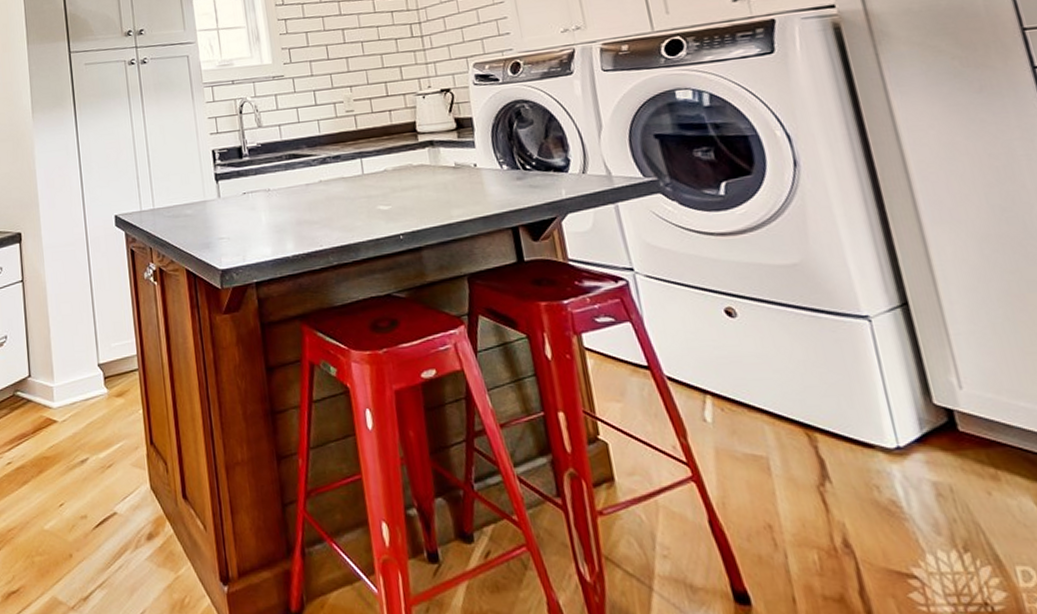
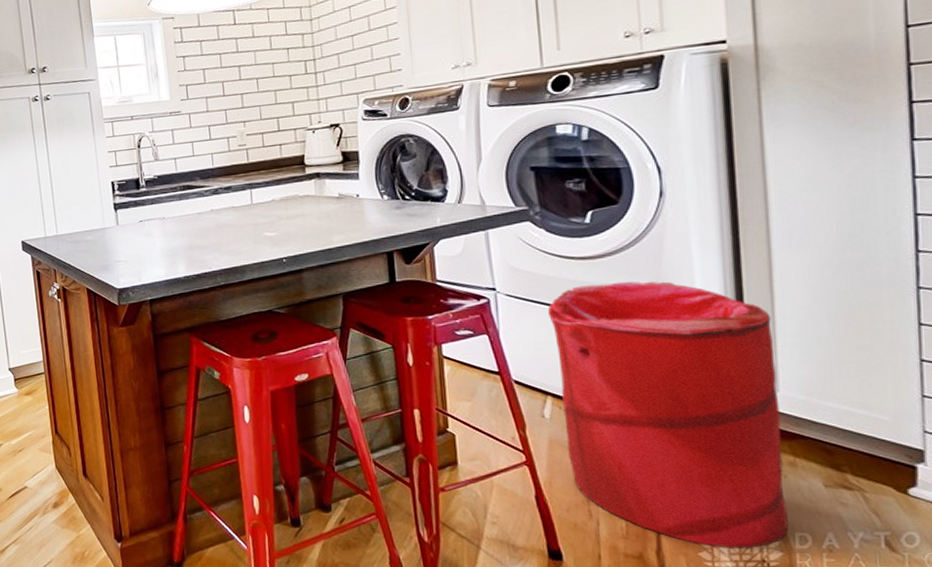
laundry hamper: none [693,259,1007,587] -> present [548,281,788,548]

